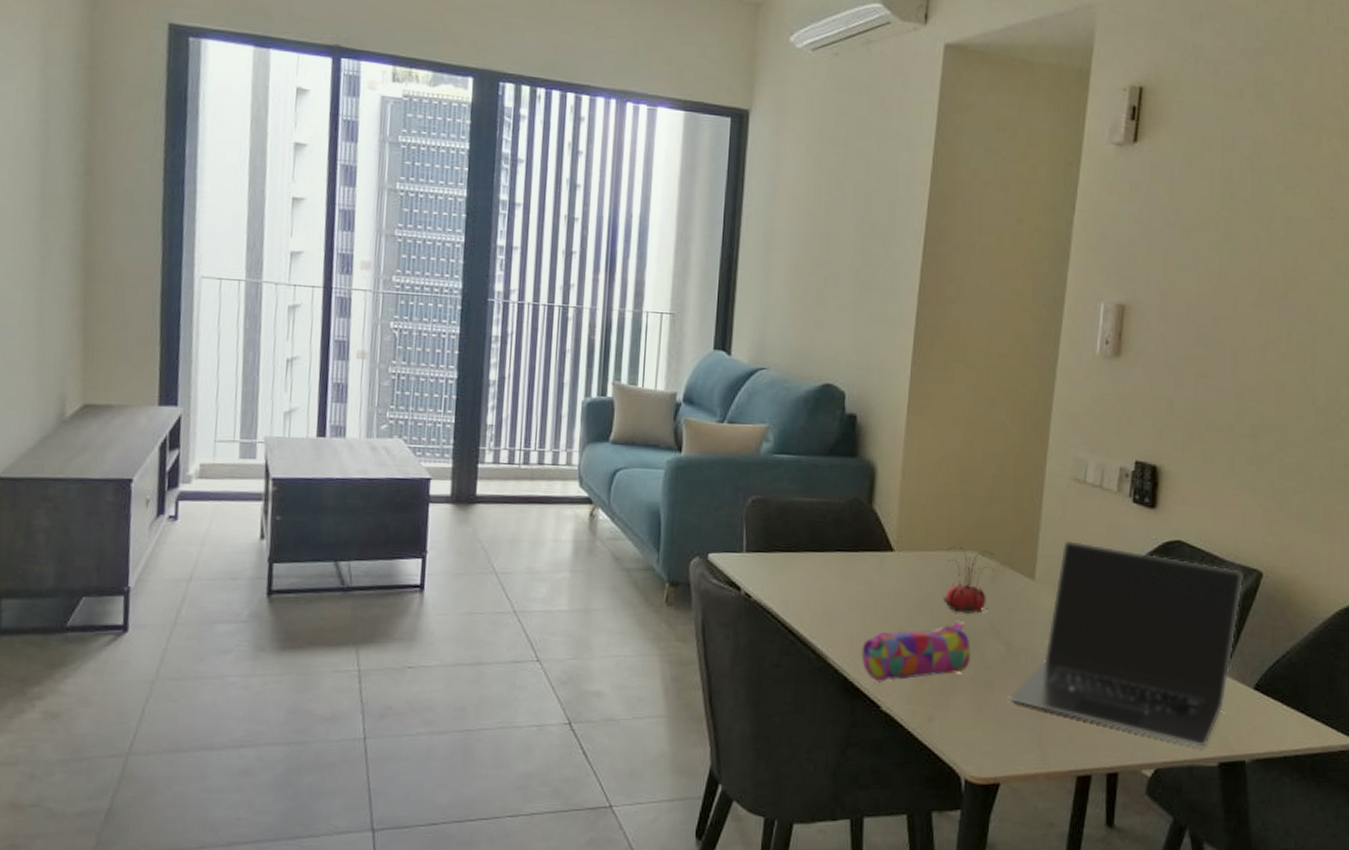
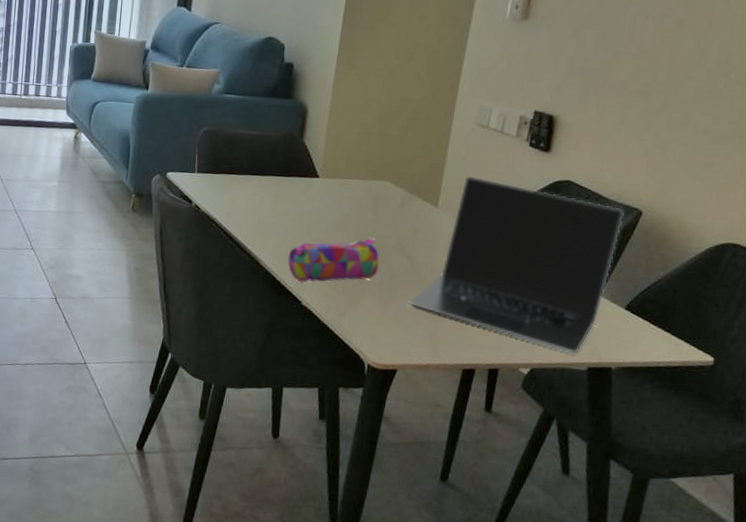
flower: present [942,546,995,613] -> none [358,175,405,232]

